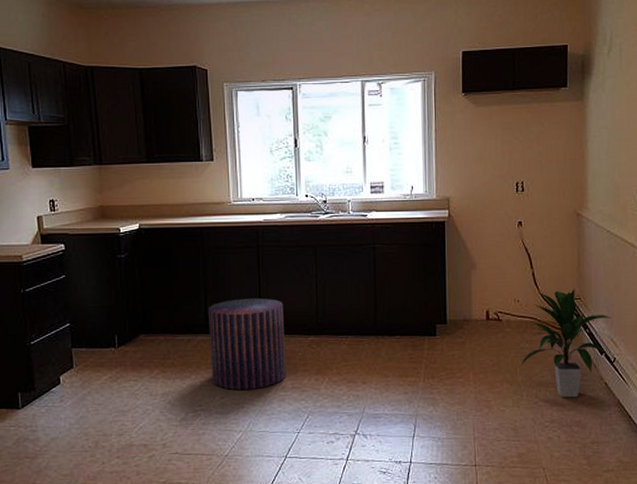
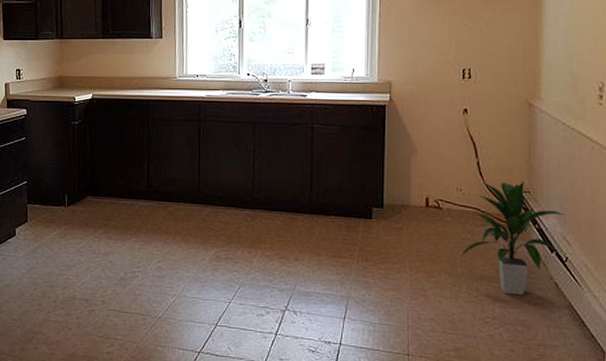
stool: present [207,297,286,391] -> none [149,169,221,257]

